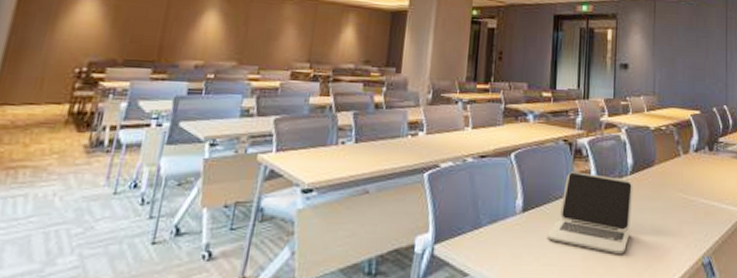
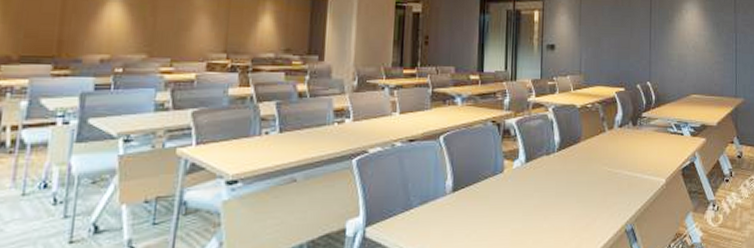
laptop: present [547,172,633,254] -> none [477,151,560,226]

